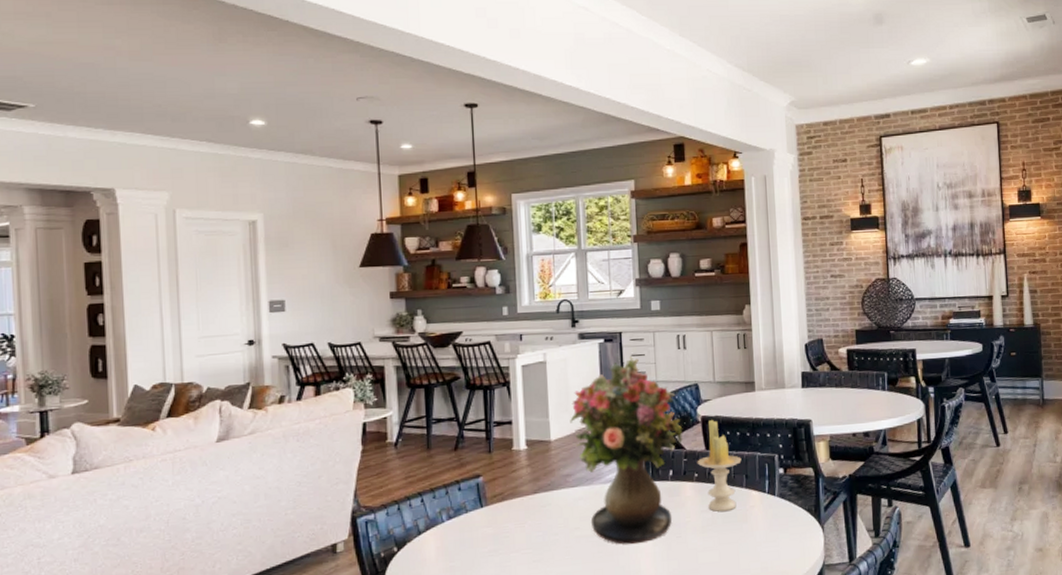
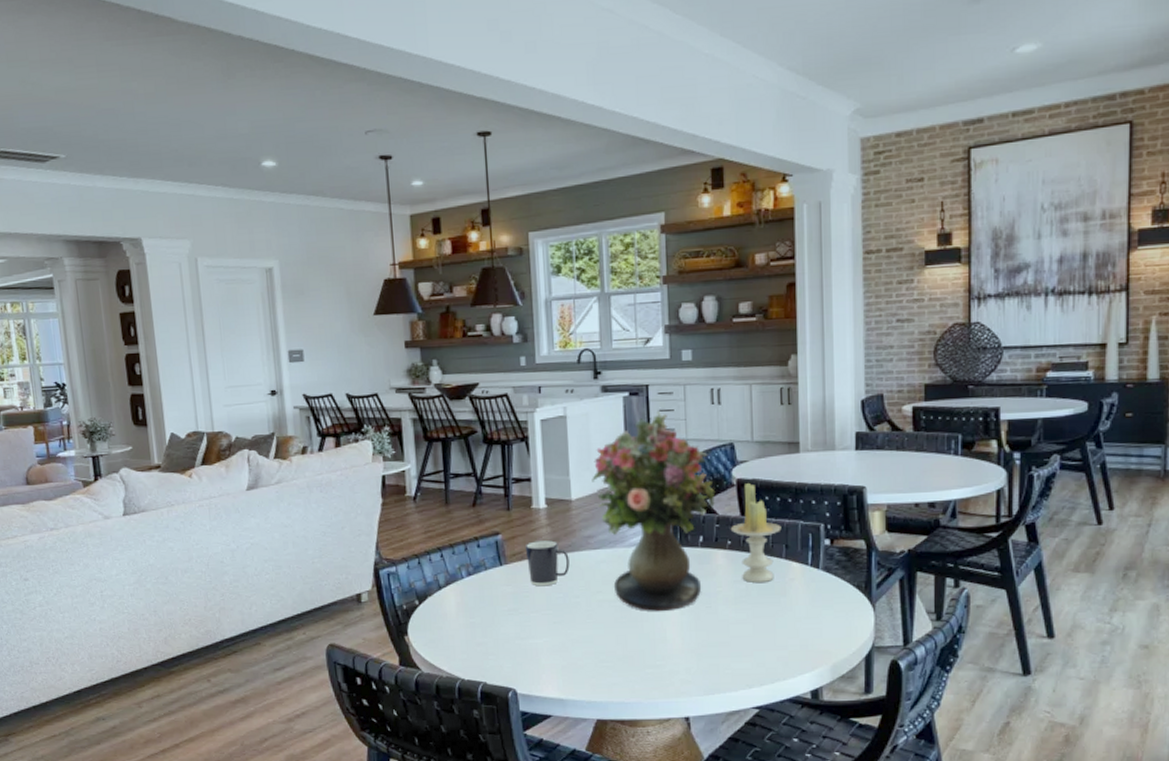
mug: none [505,480,549,526] -> present [525,540,570,587]

